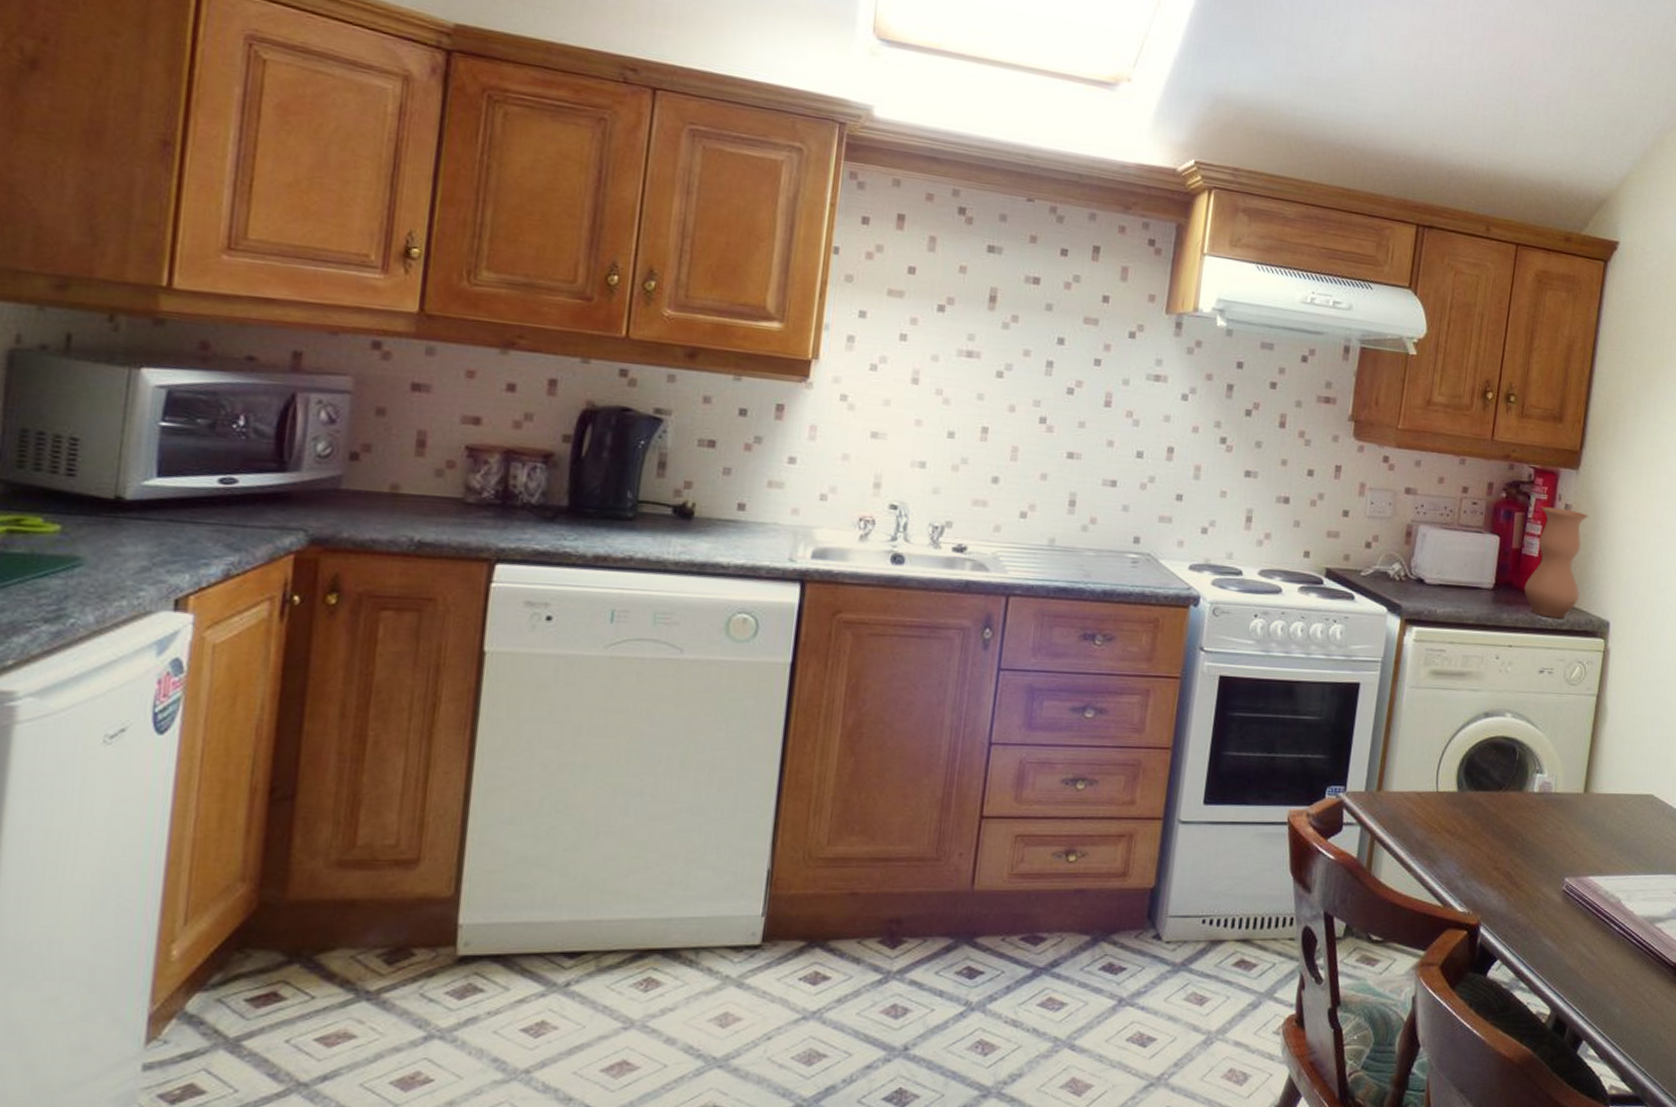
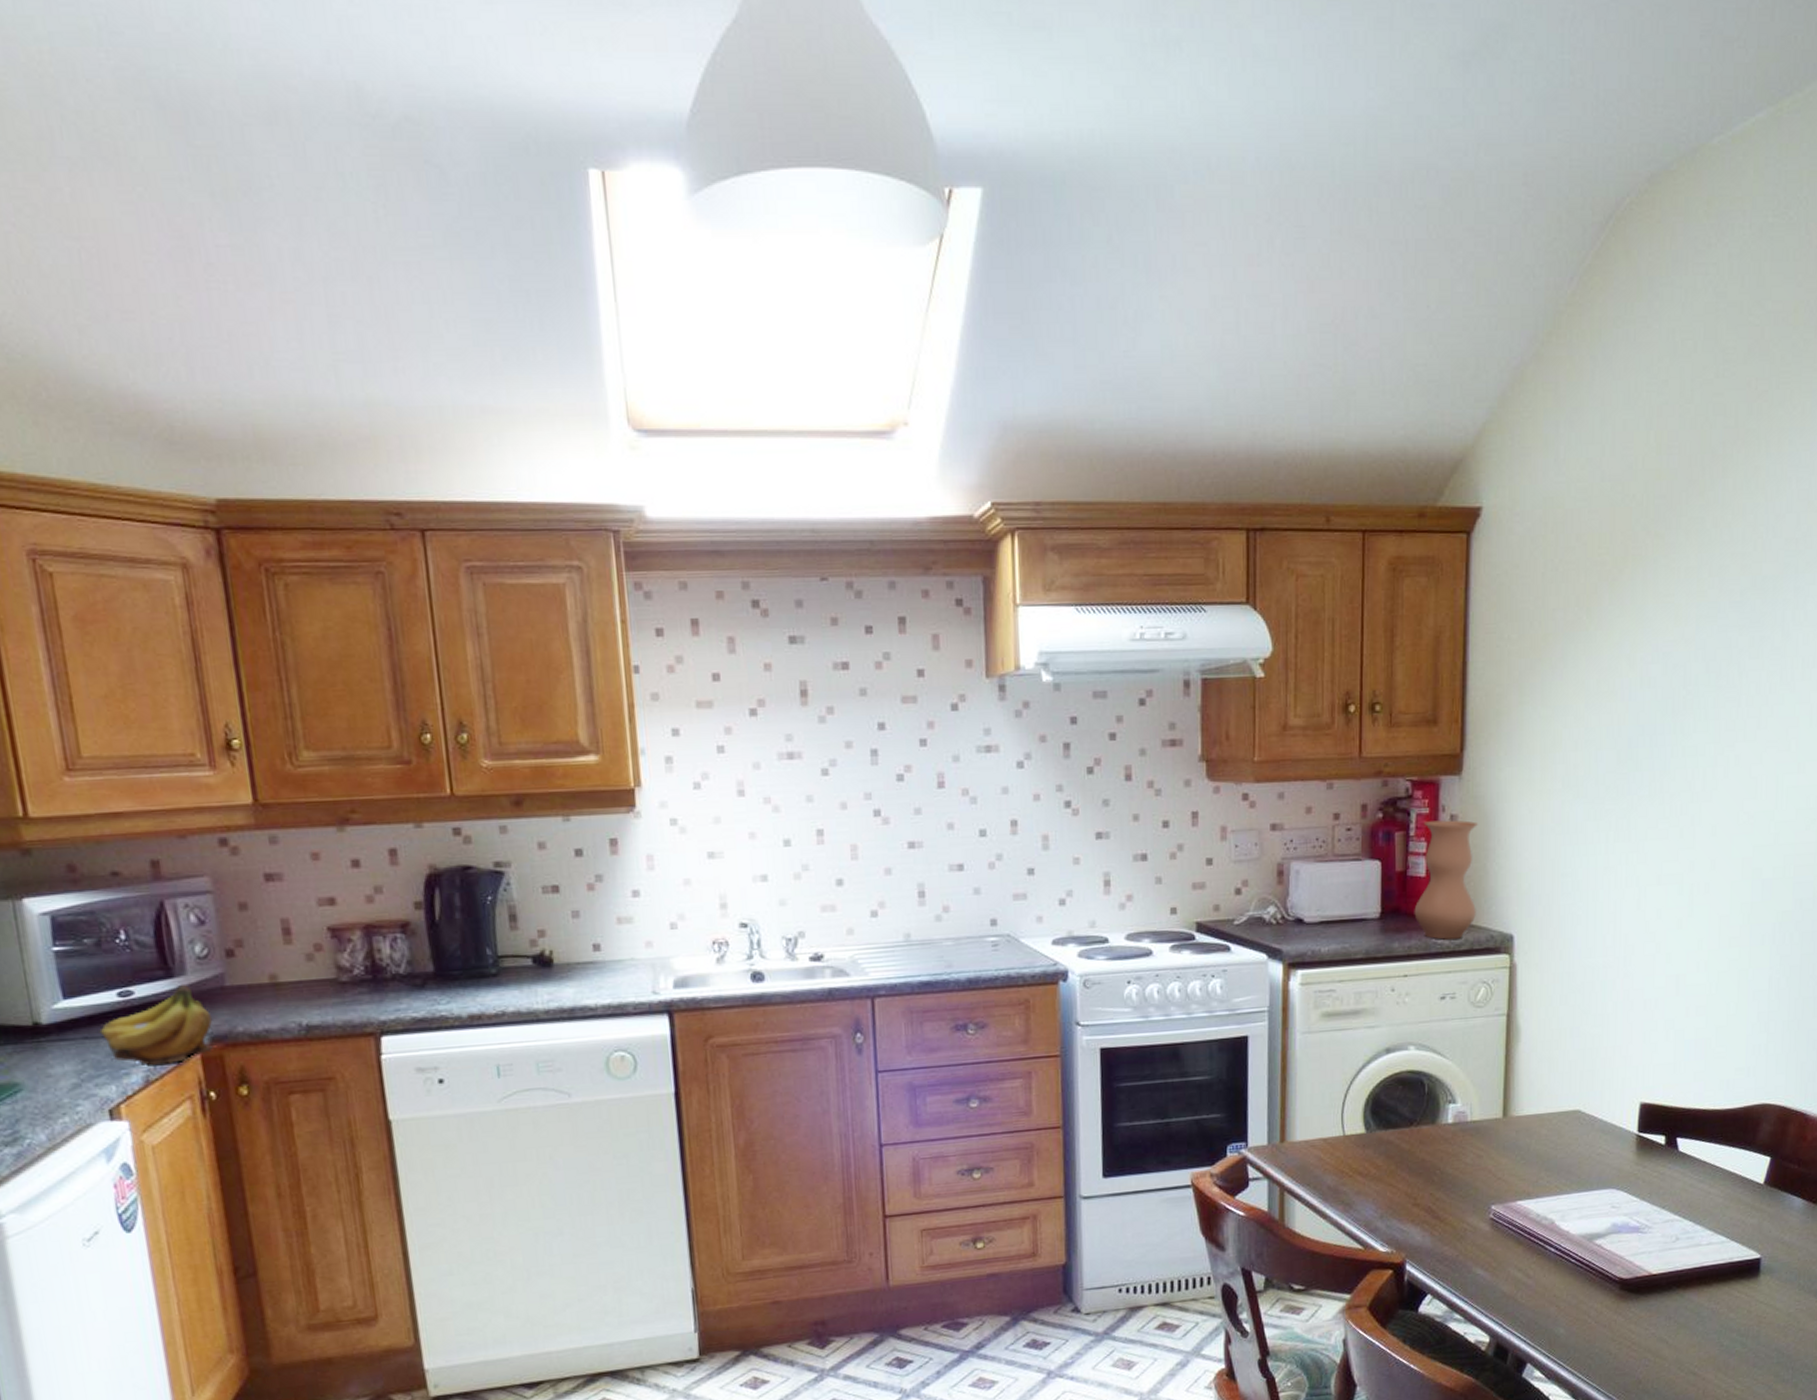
fruit: none [188,479,318,560] -> present [99,983,214,1065]

